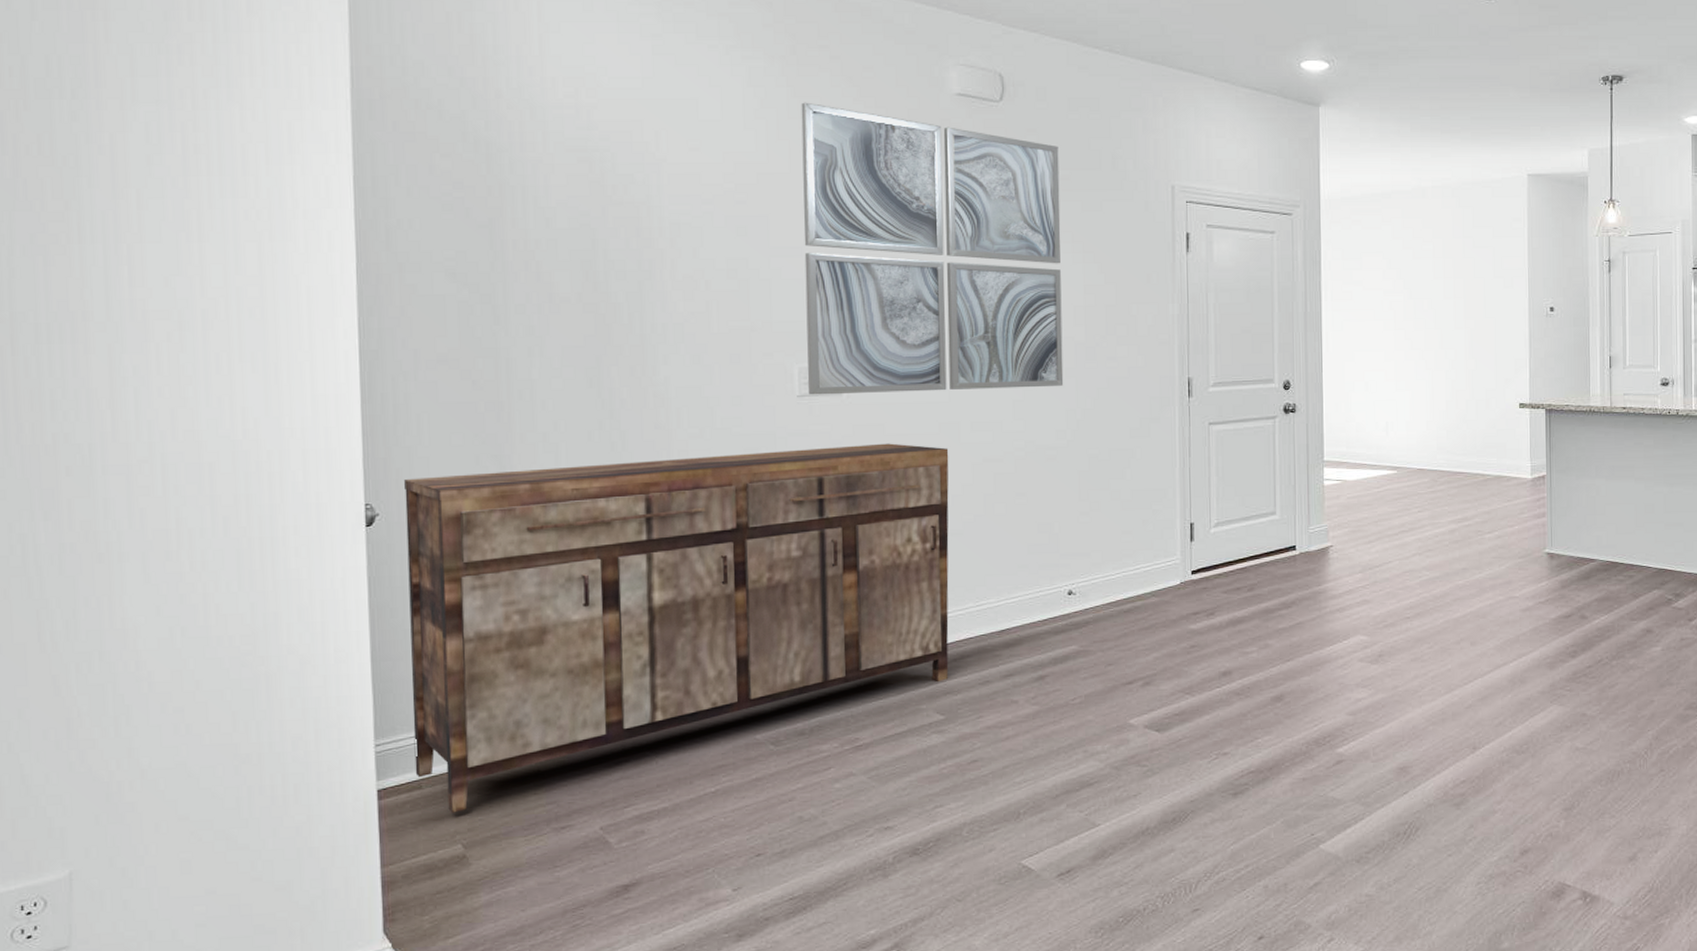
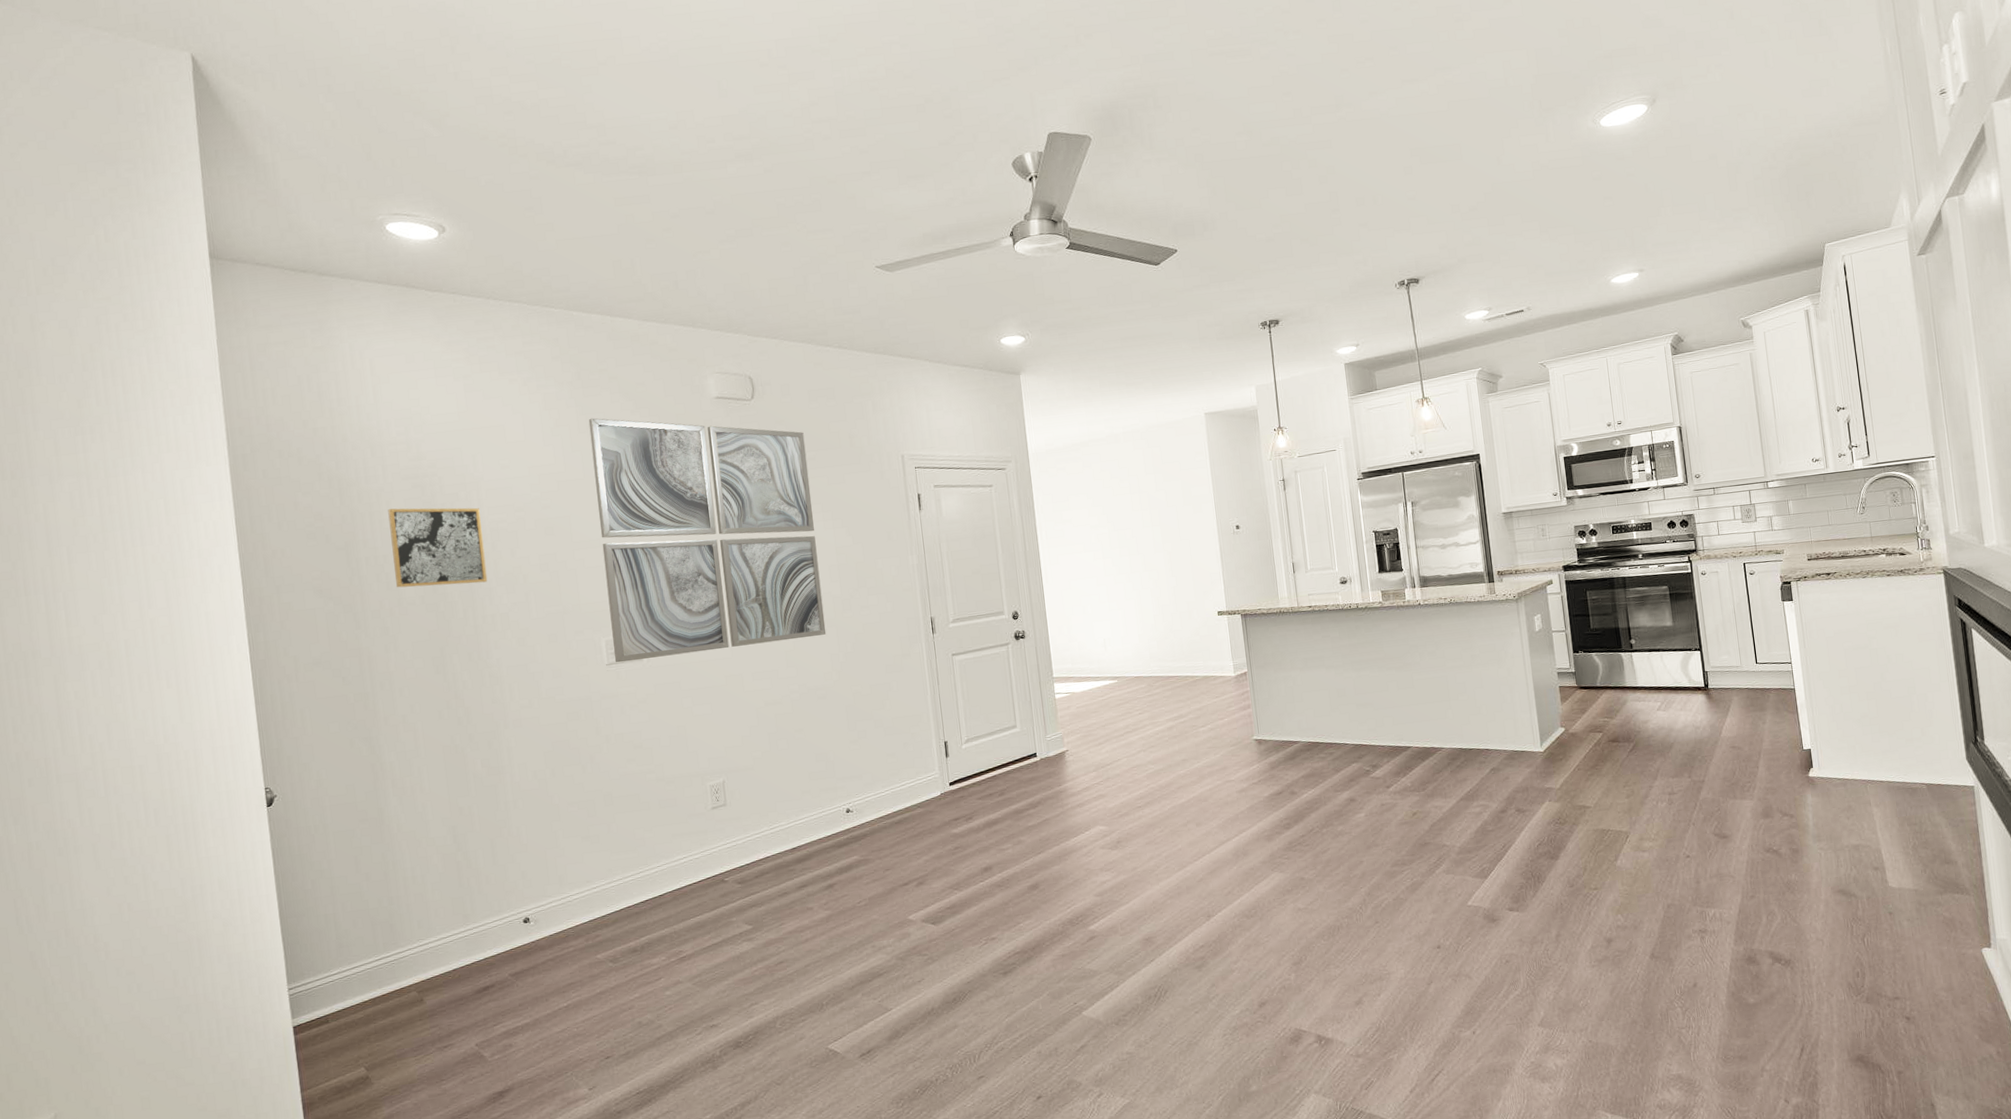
sideboard: present [404,443,949,813] -> none [294,696,752,1042]
wall art: none [545,185,662,285] -> present [388,507,488,588]

